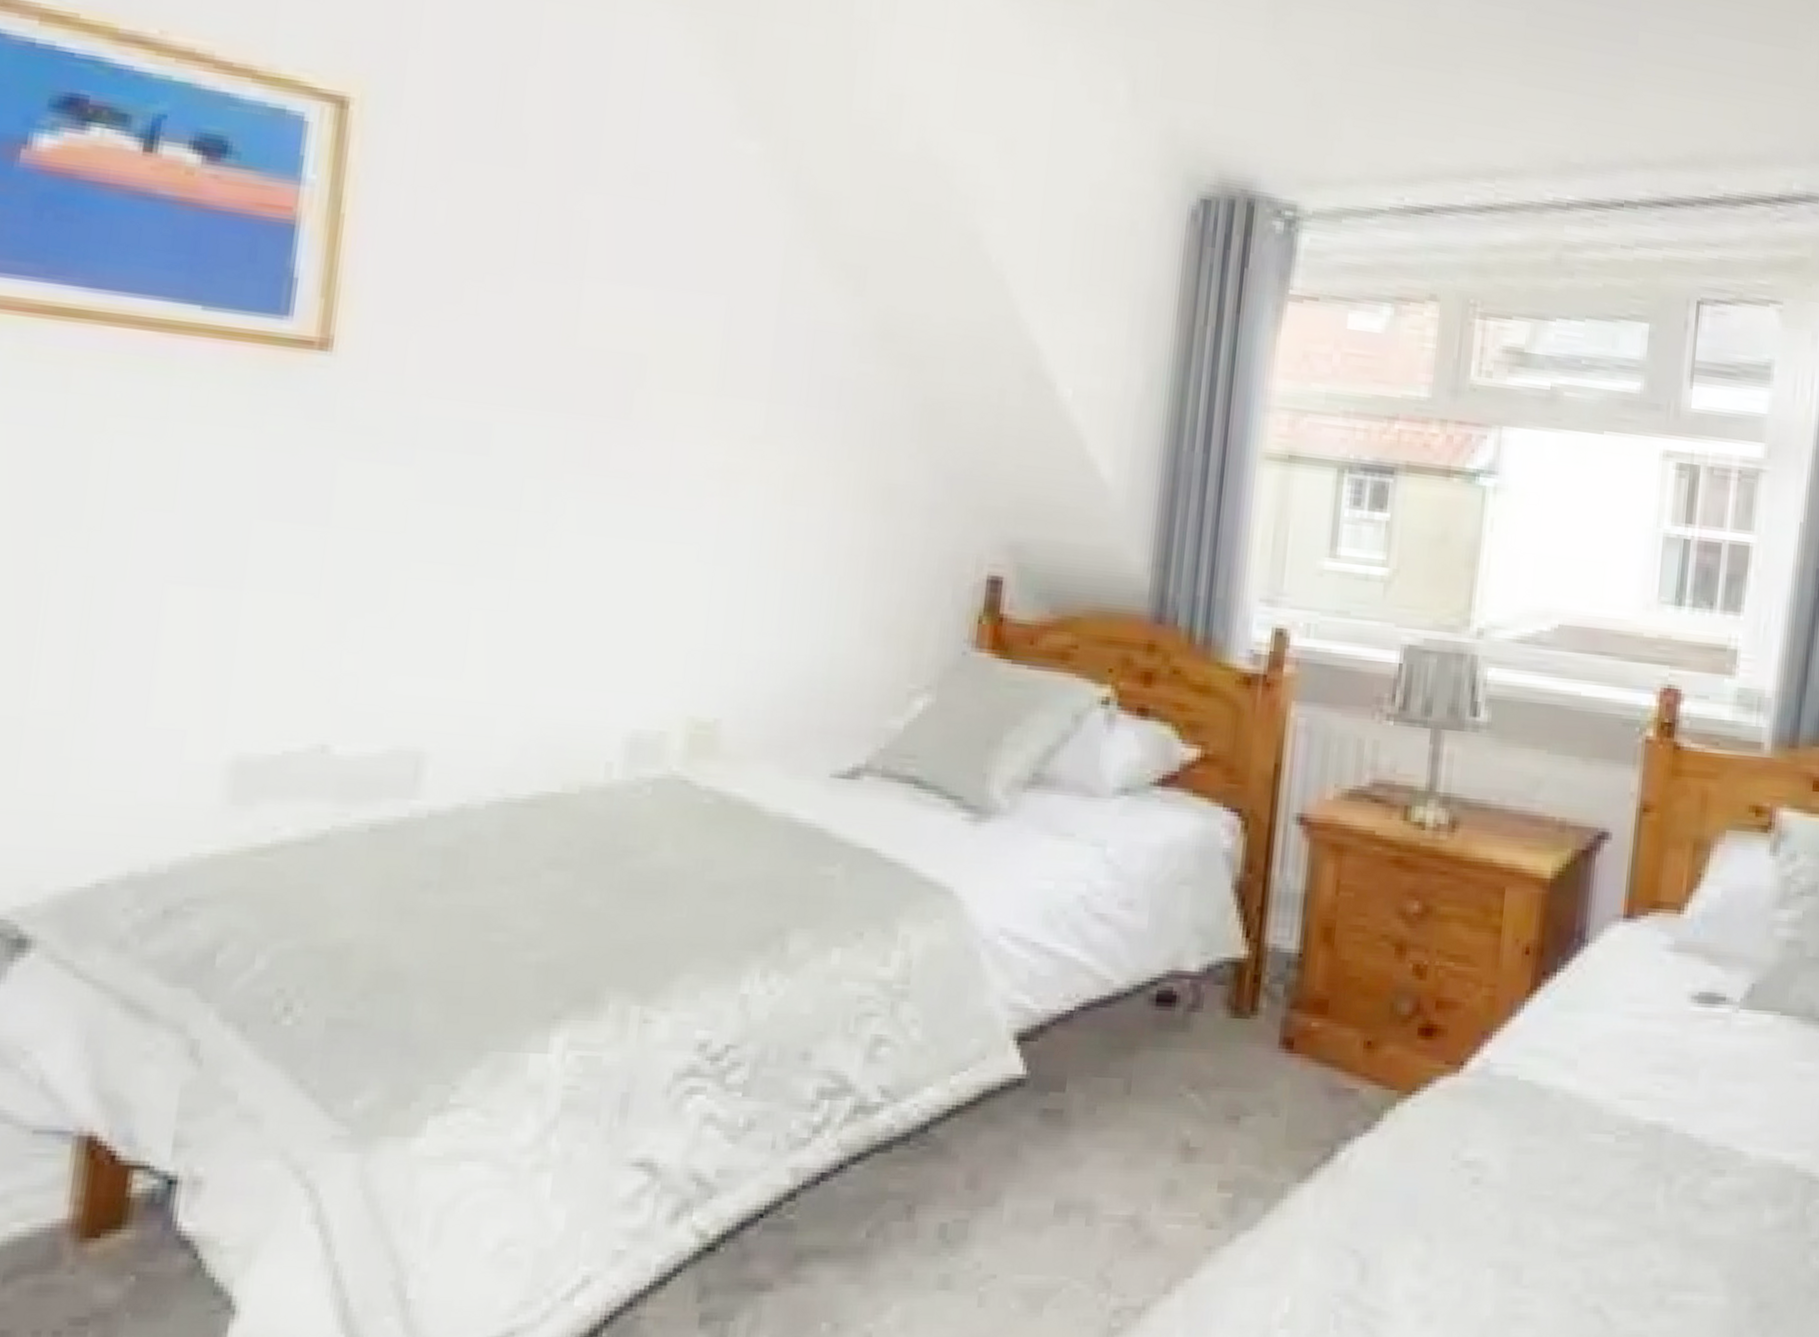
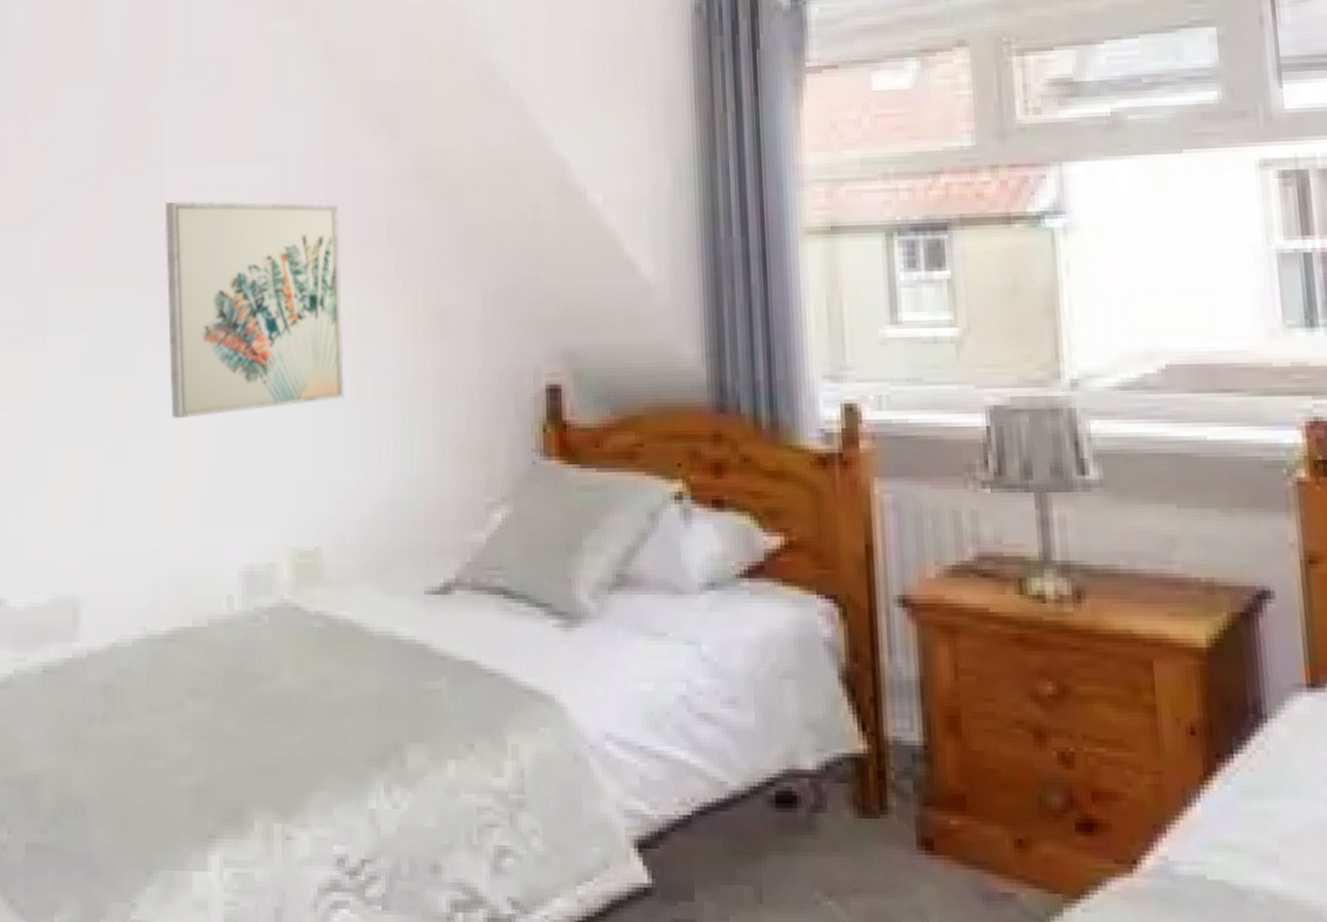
wall art: none [563,320,787,566] -> present [165,201,344,418]

